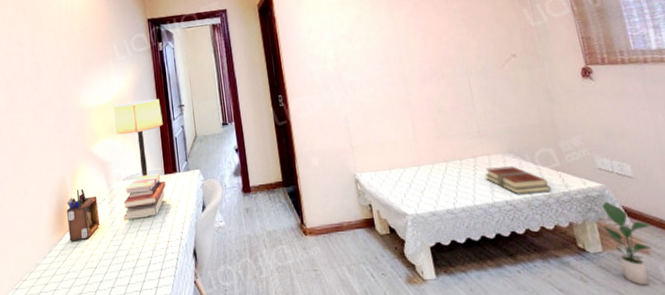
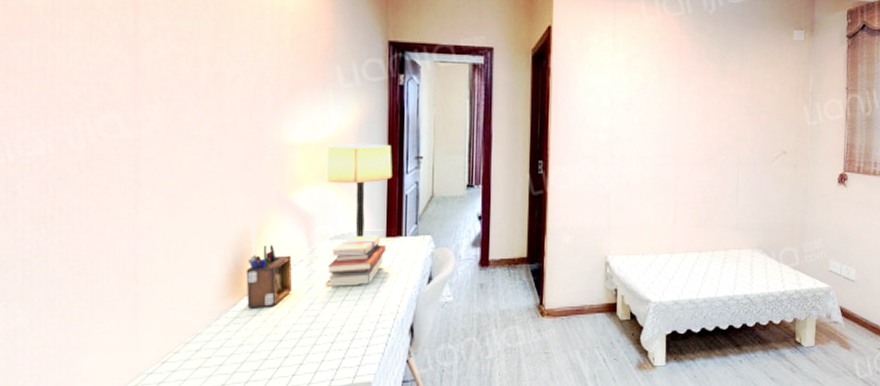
books: present [485,166,552,195] -> none [732,262,786,290]
potted plant: present [602,201,653,286] -> none [820,301,860,377]

